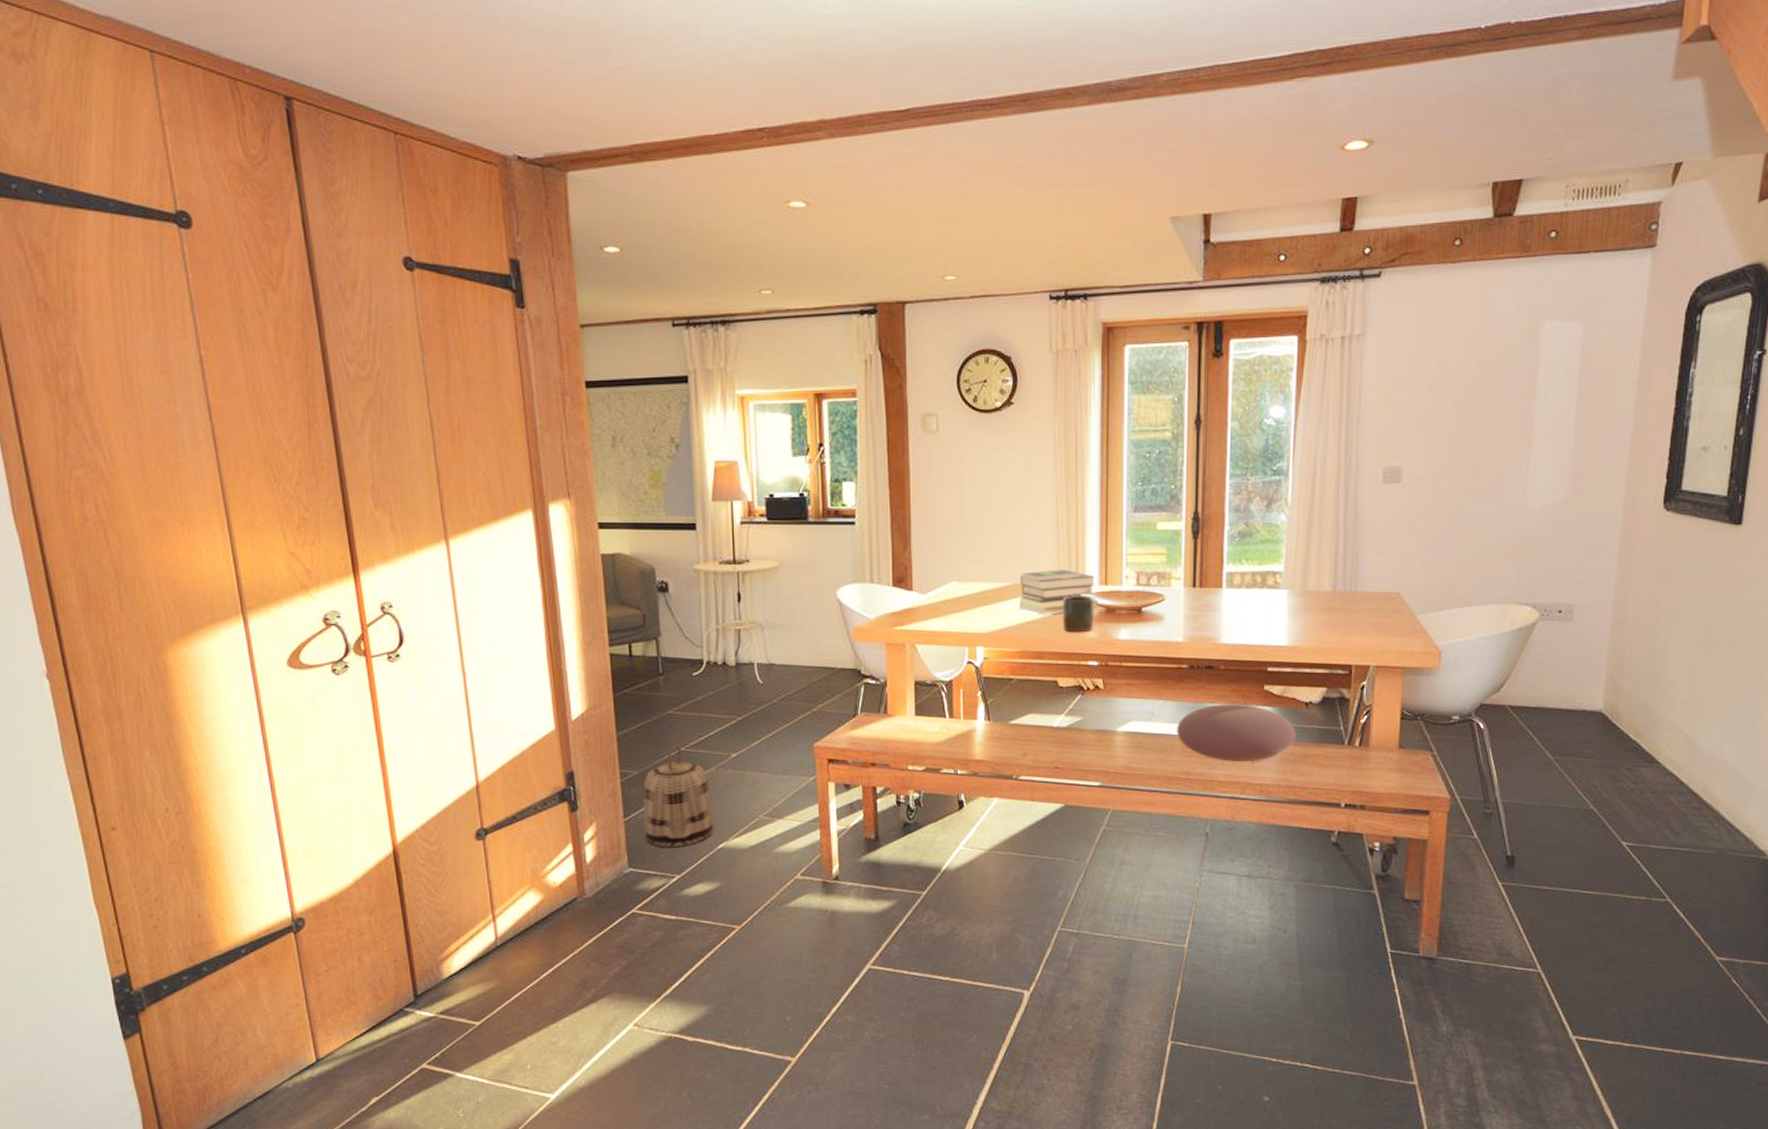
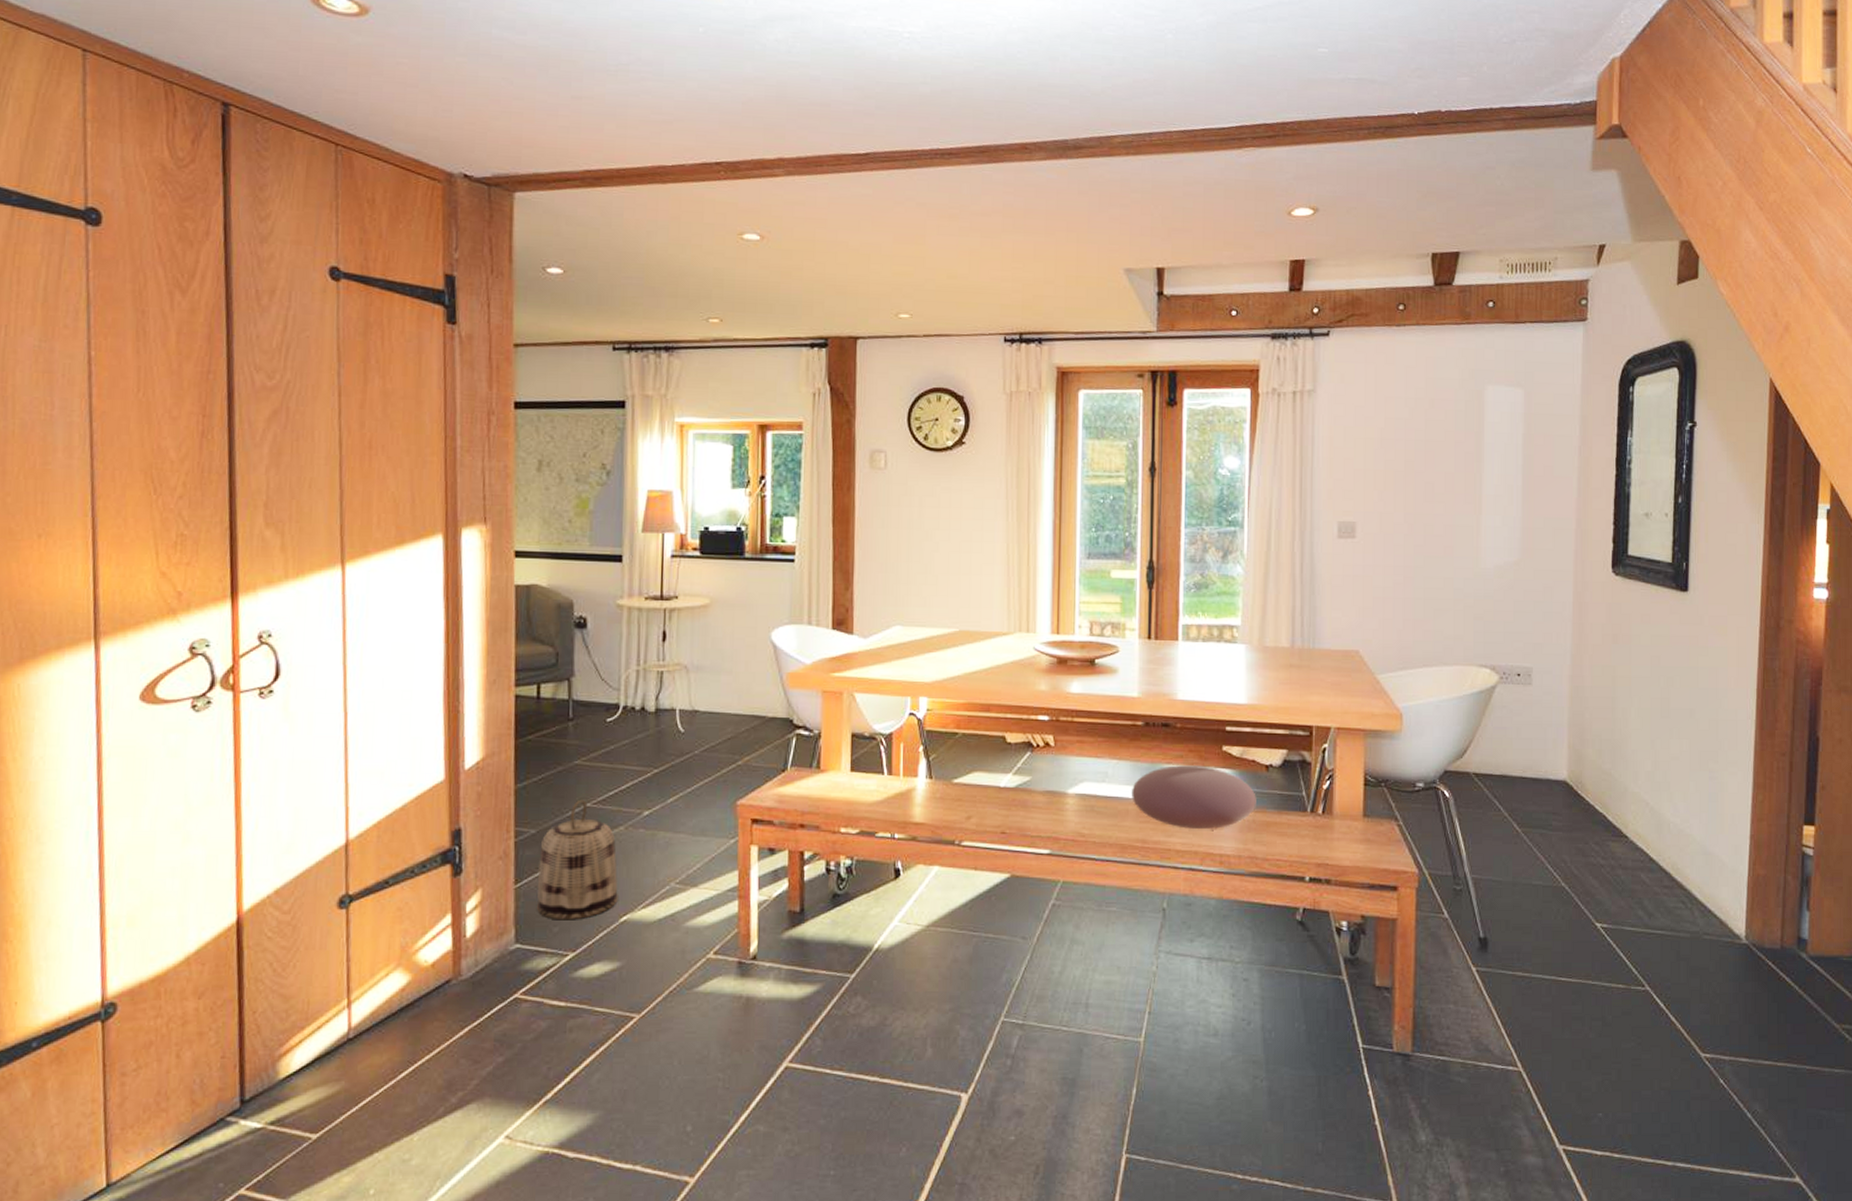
books: present [1019,570,1098,615] -> none [966,616,1050,665]
mug: present [1062,595,1095,633] -> none [1011,644,1046,685]

